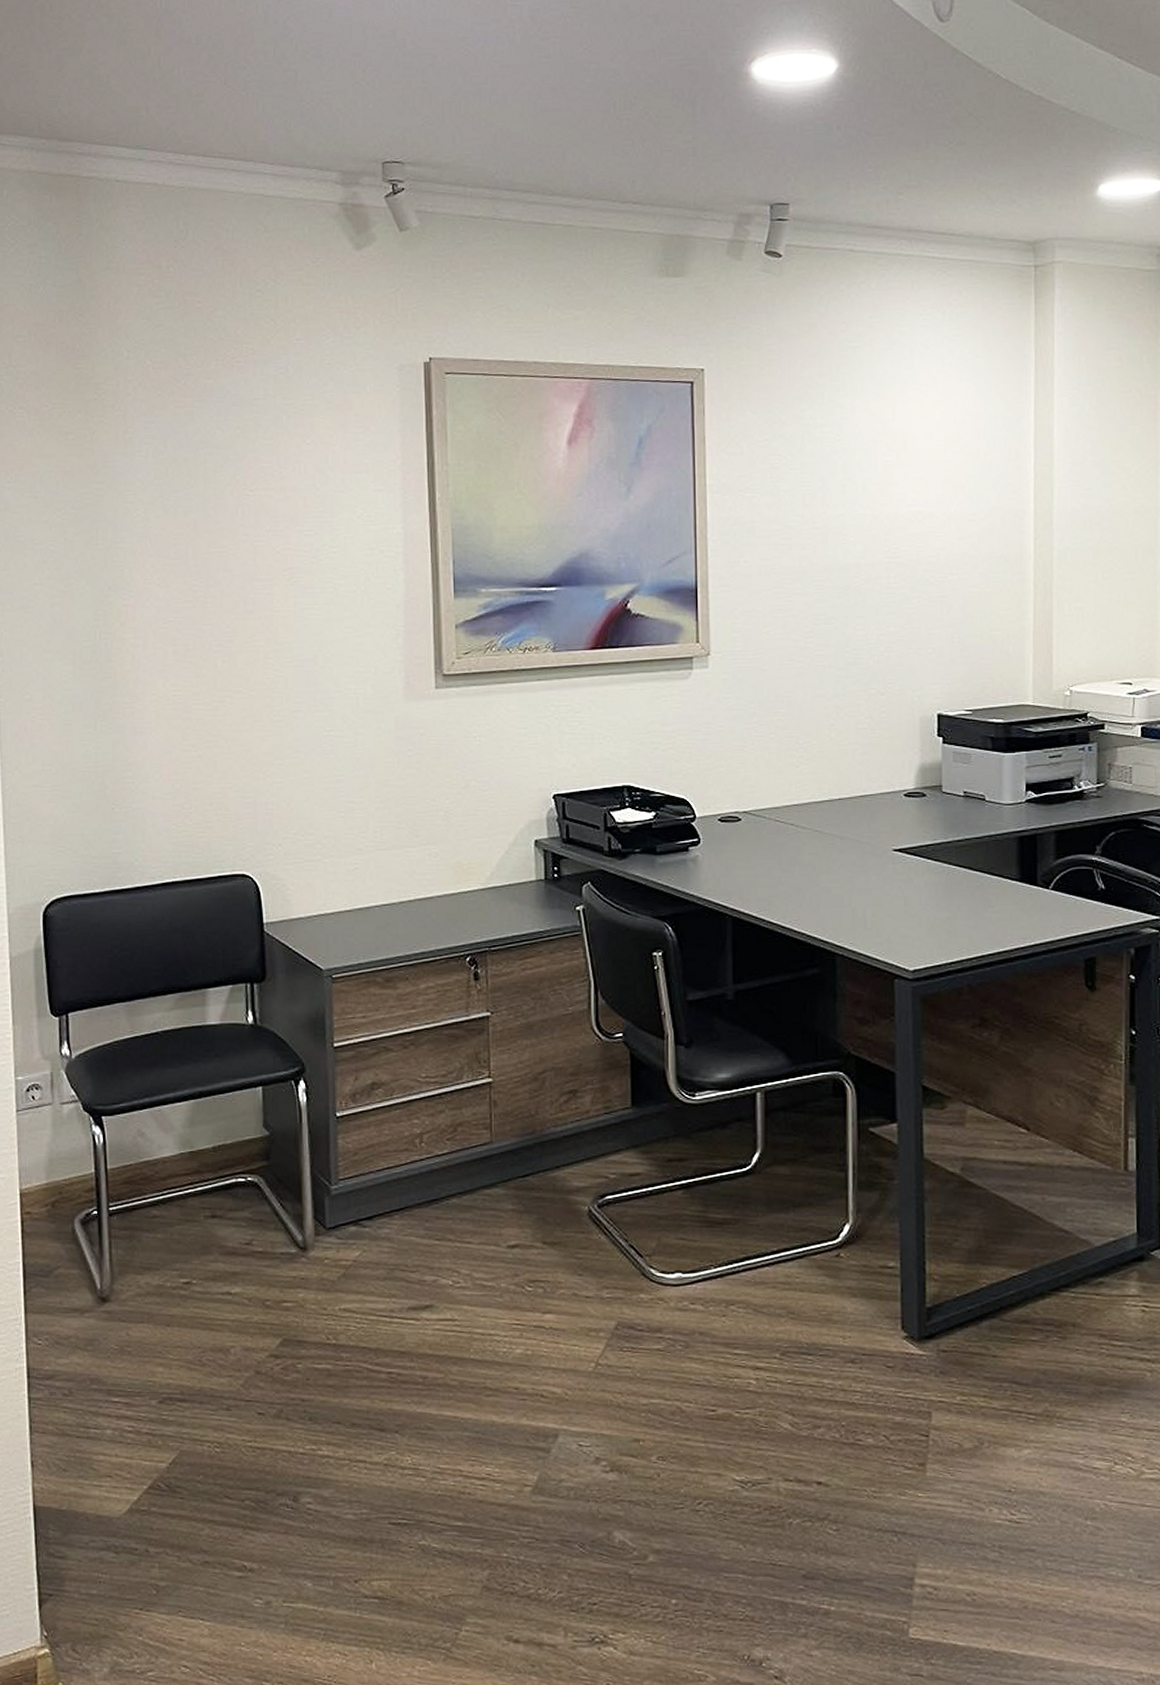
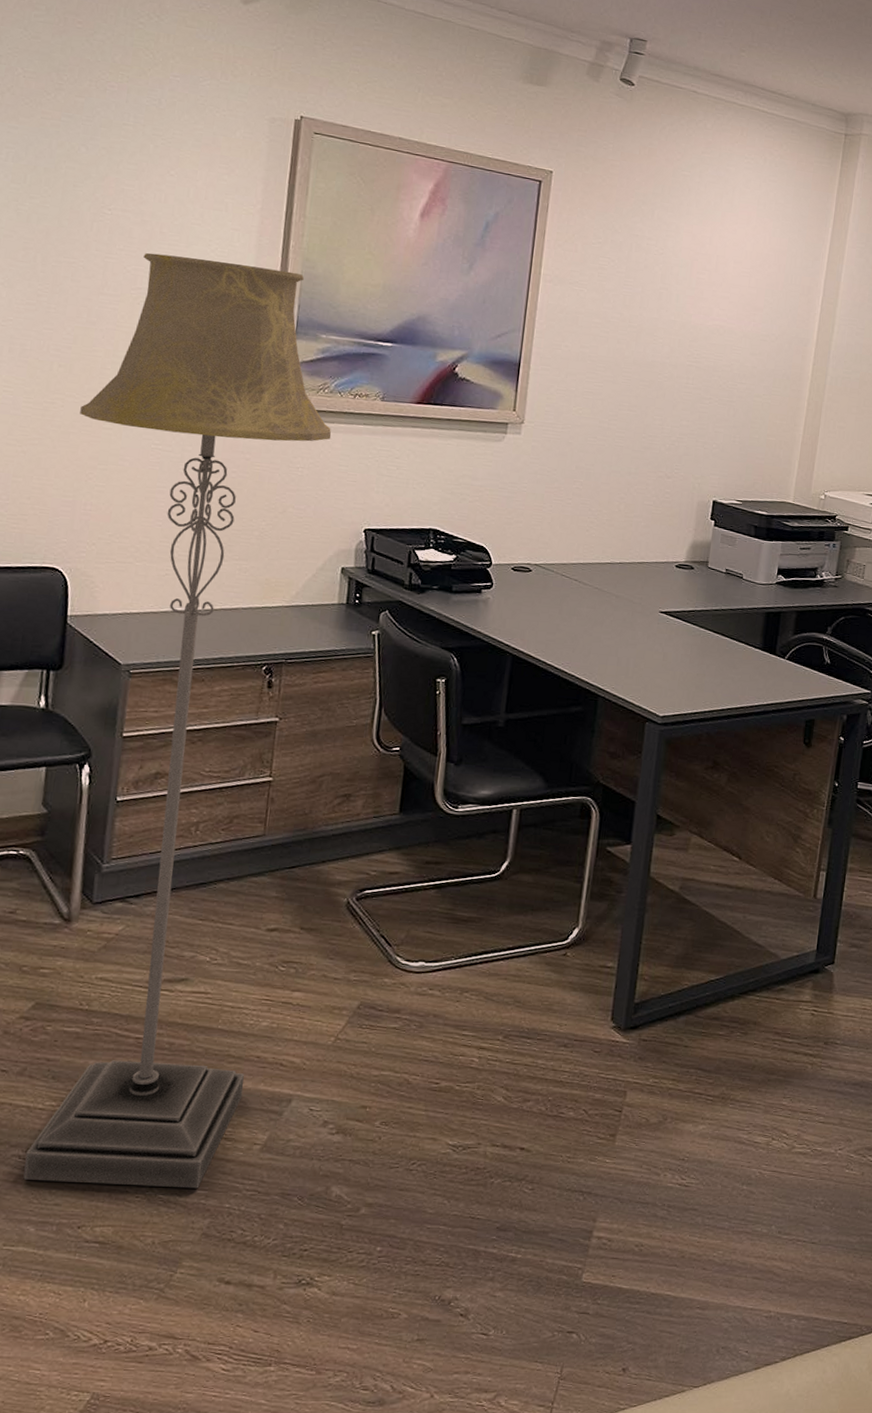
floor lamp: none [249,526,506,1537] -> present [23,252,331,1189]

